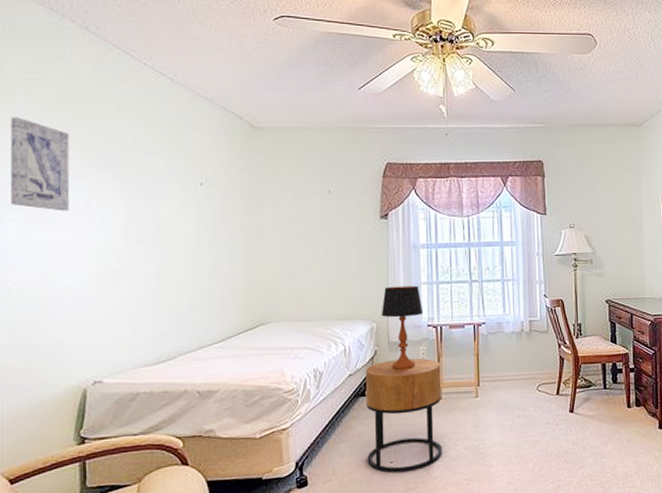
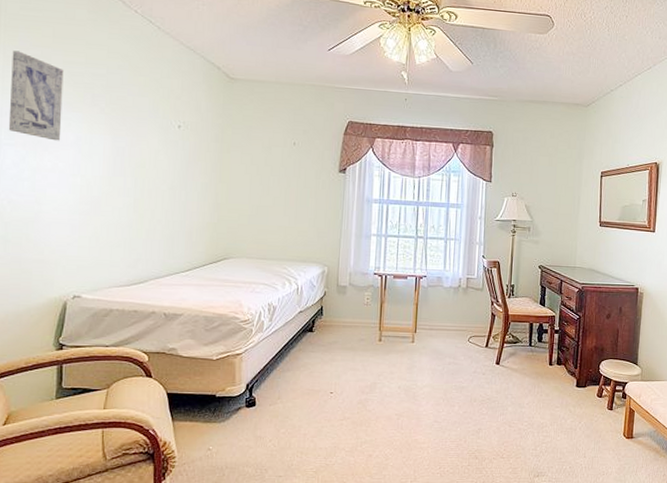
side table: present [365,358,442,473] -> none [310,302,383,403]
table lamp: present [381,285,424,370] -> none [332,235,371,312]

